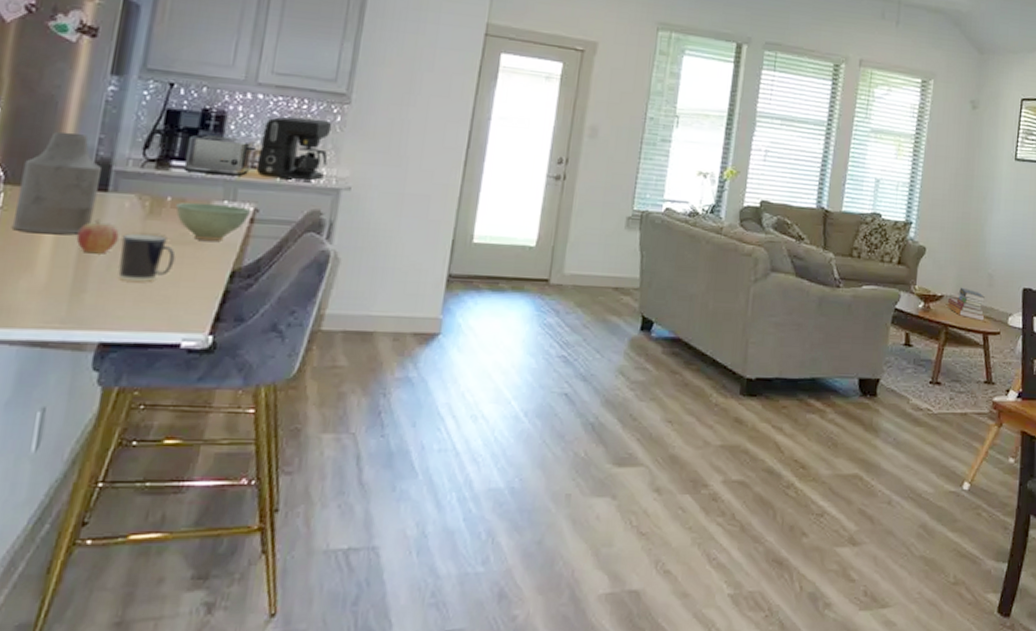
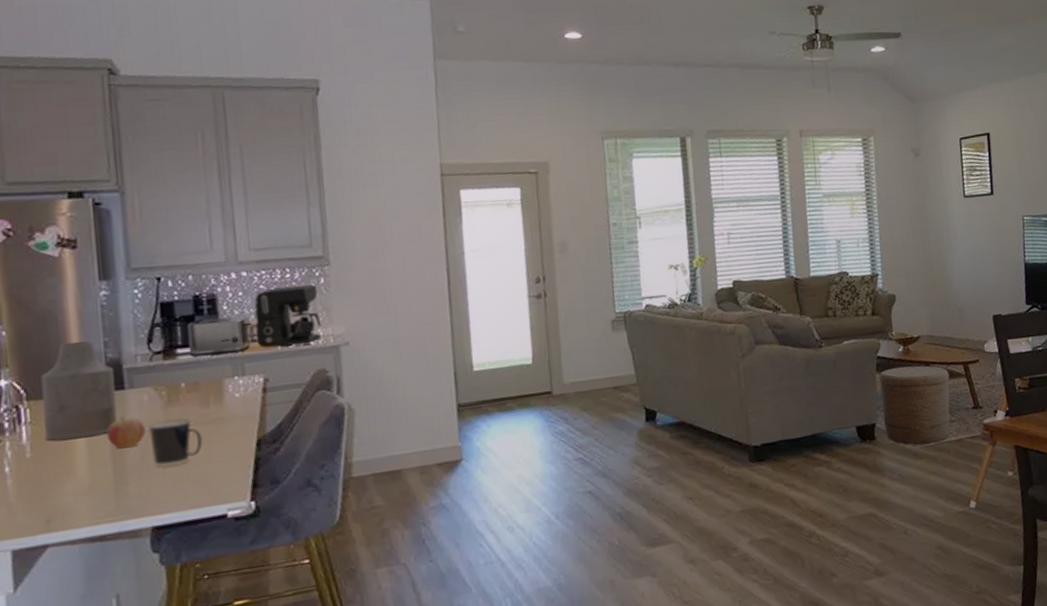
bowl: present [175,202,252,241] -> none [191,379,262,418]
basket: none [888,323,967,412] -> present [879,365,950,445]
books: present [947,287,985,321] -> none [925,325,962,353]

